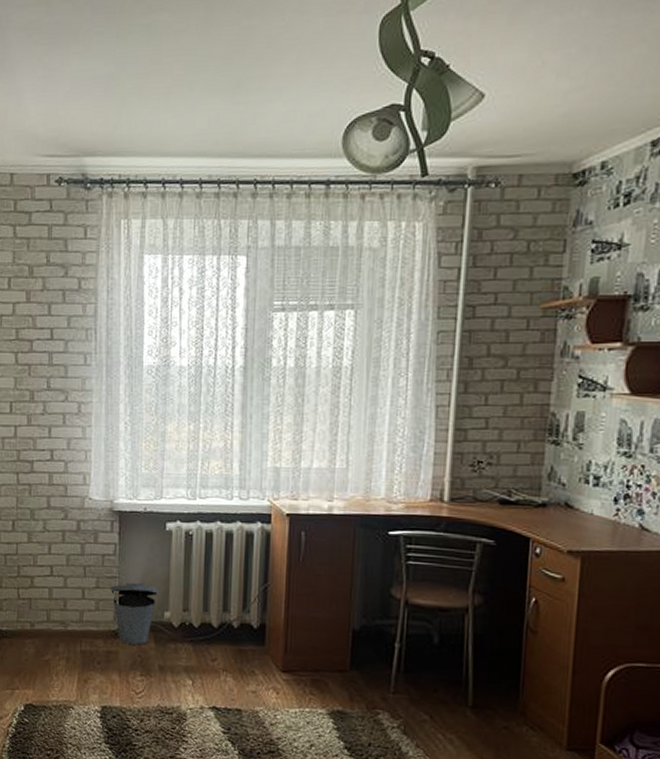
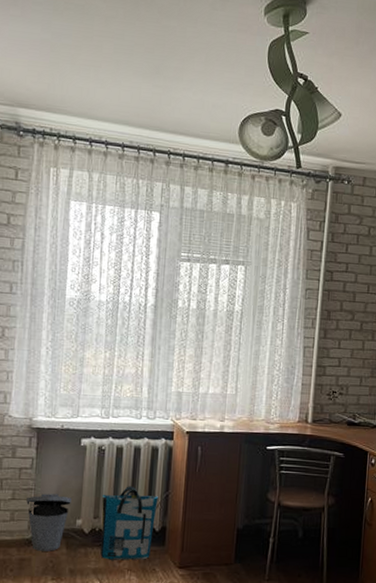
tote bag: none [190,576,255,660] -> present [100,486,158,561]

